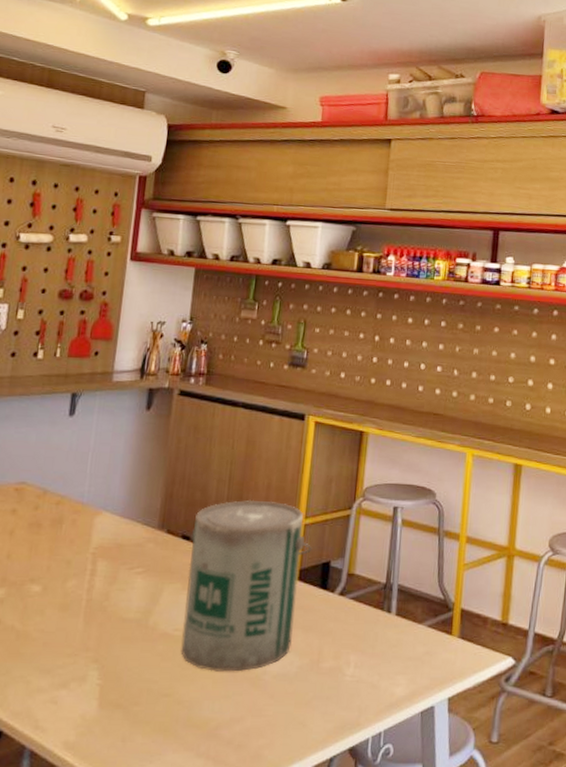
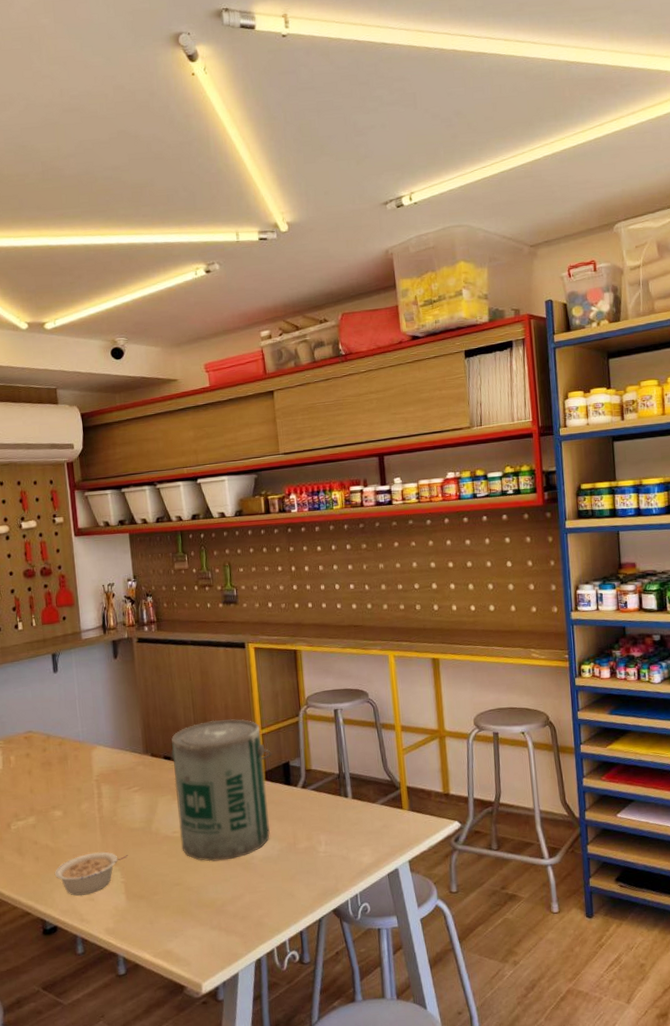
legume: none [13,643,113,695] -> present [54,852,129,896]

